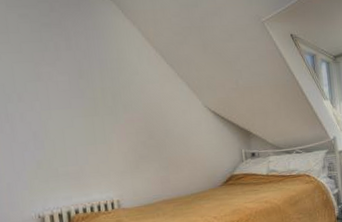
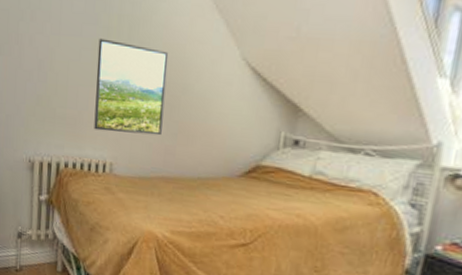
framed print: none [87,107,156,178] -> present [94,38,169,136]

